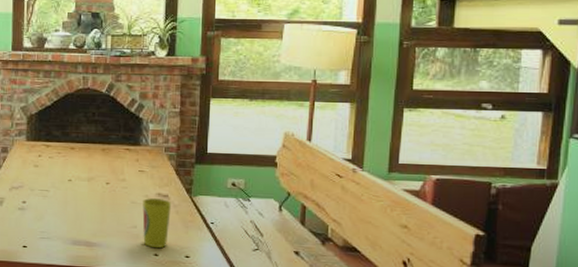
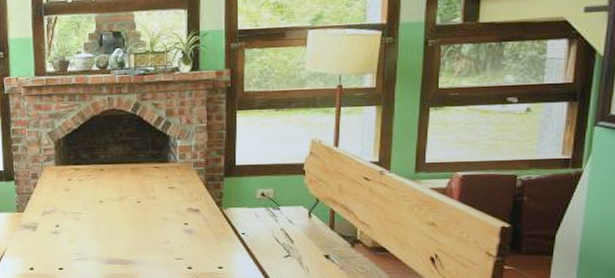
cup: present [142,198,171,249] -> none [174,213,202,262]

